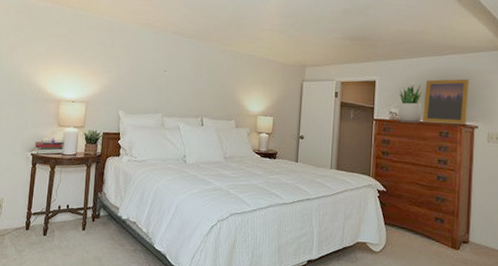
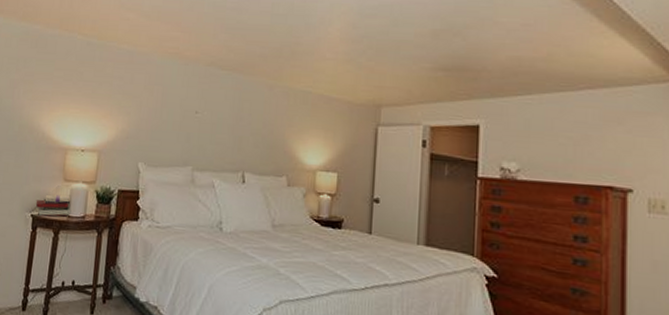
planter: present [398,84,422,123] -> none [512,129,548,184]
picture frame: present [422,78,469,124] -> none [549,122,617,187]

